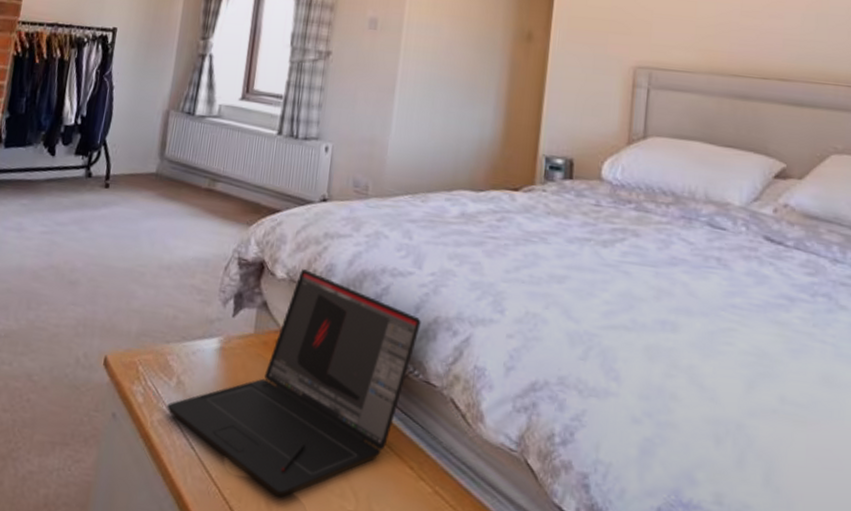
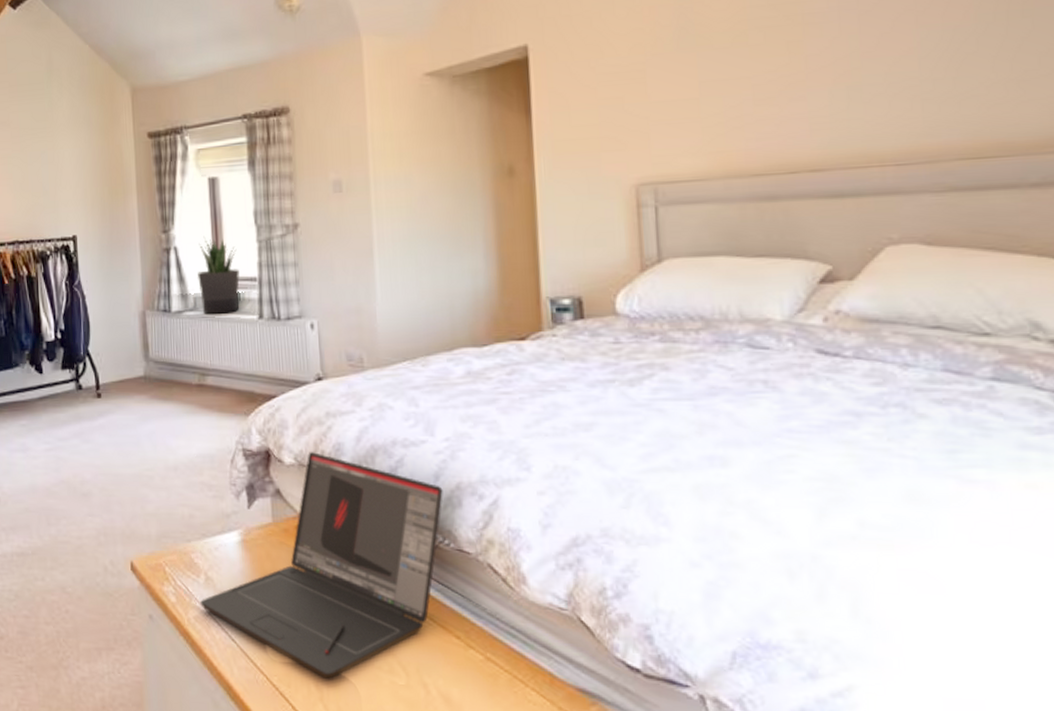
planter: none [225,48,269,126] -> present [198,236,240,314]

